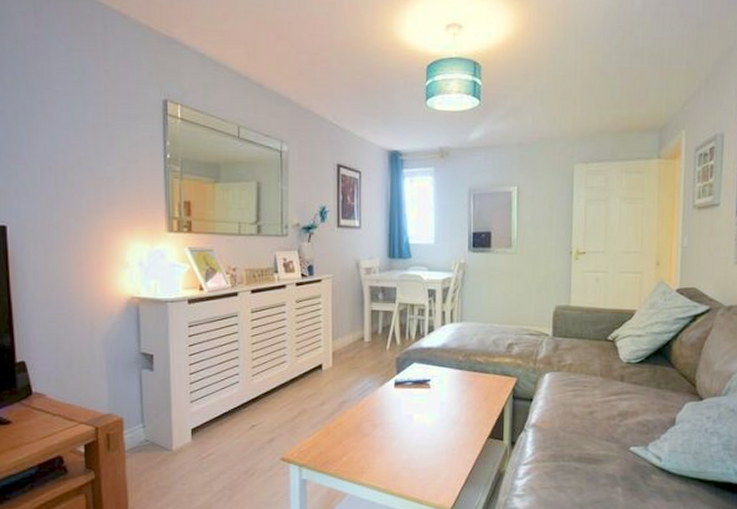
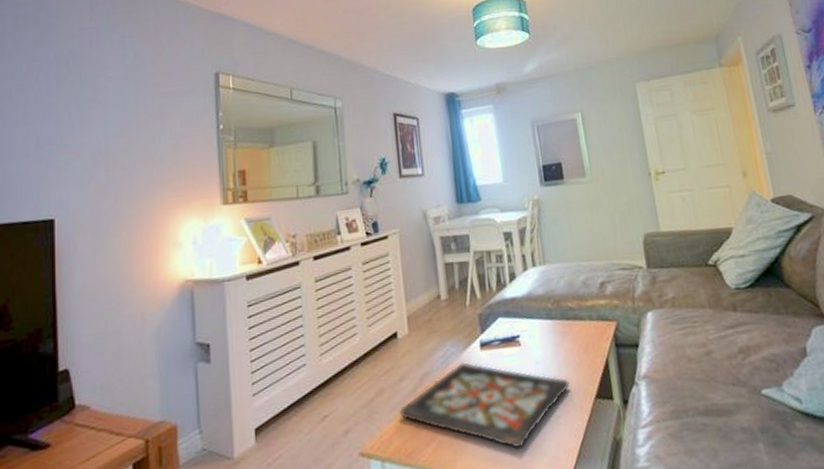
decorative tray: none [317,396,468,469] -> present [398,362,570,449]

